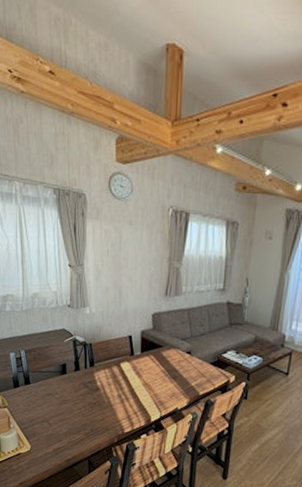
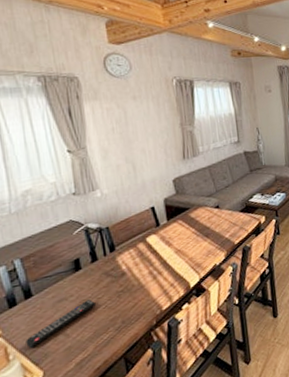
remote control: none [22,401,73,424] -> present [26,299,96,348]

